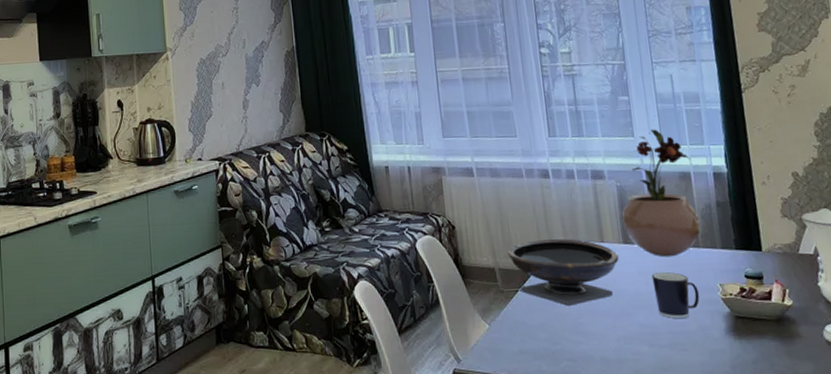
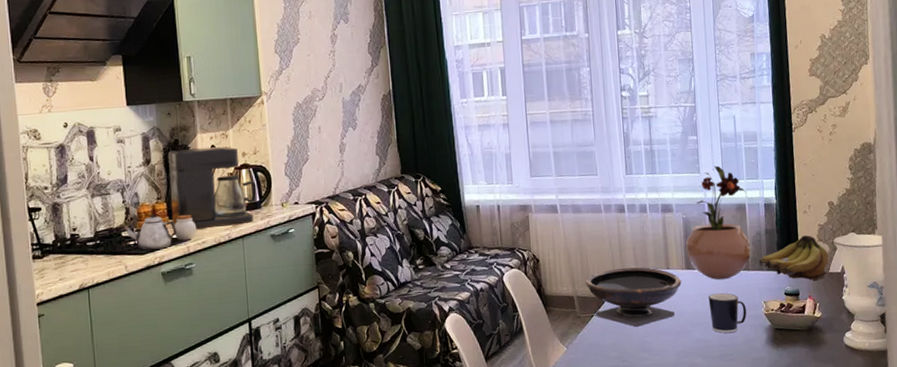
teapot: none [35,167,84,204] -> present [124,214,177,252]
coffee maker: none [77,101,161,182] -> present [168,146,257,228]
jar: none [81,167,103,194] -> present [174,214,197,241]
fruit: none [710,210,798,262] -> present [758,235,829,280]

